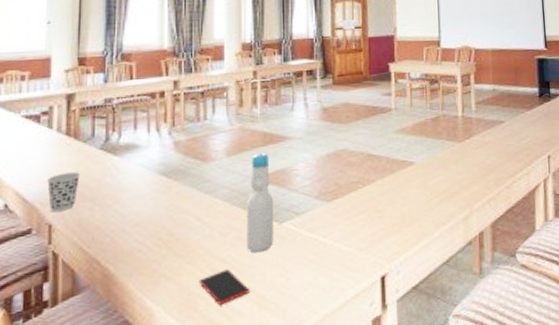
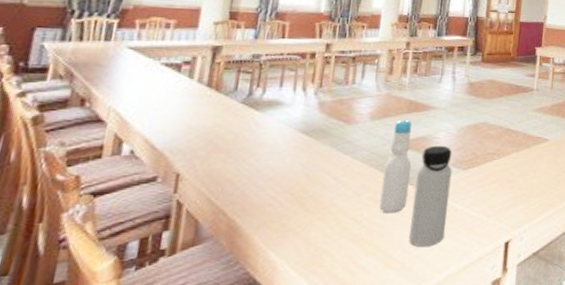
cup: present [47,172,80,212] -> none [179,124,217,162]
smartphone: present [198,269,251,306] -> none [327,227,379,262]
water bottle: none [280,177,317,287] -> present [409,145,453,248]

